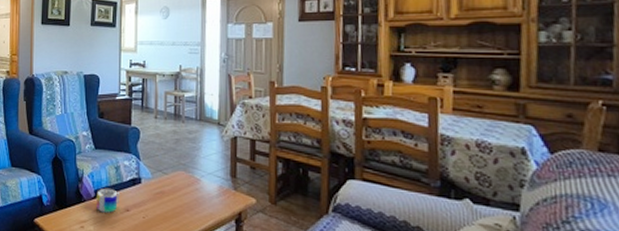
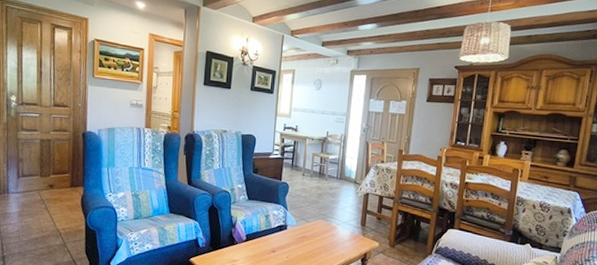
mug: present [96,187,121,213] -> none [247,232,269,254]

